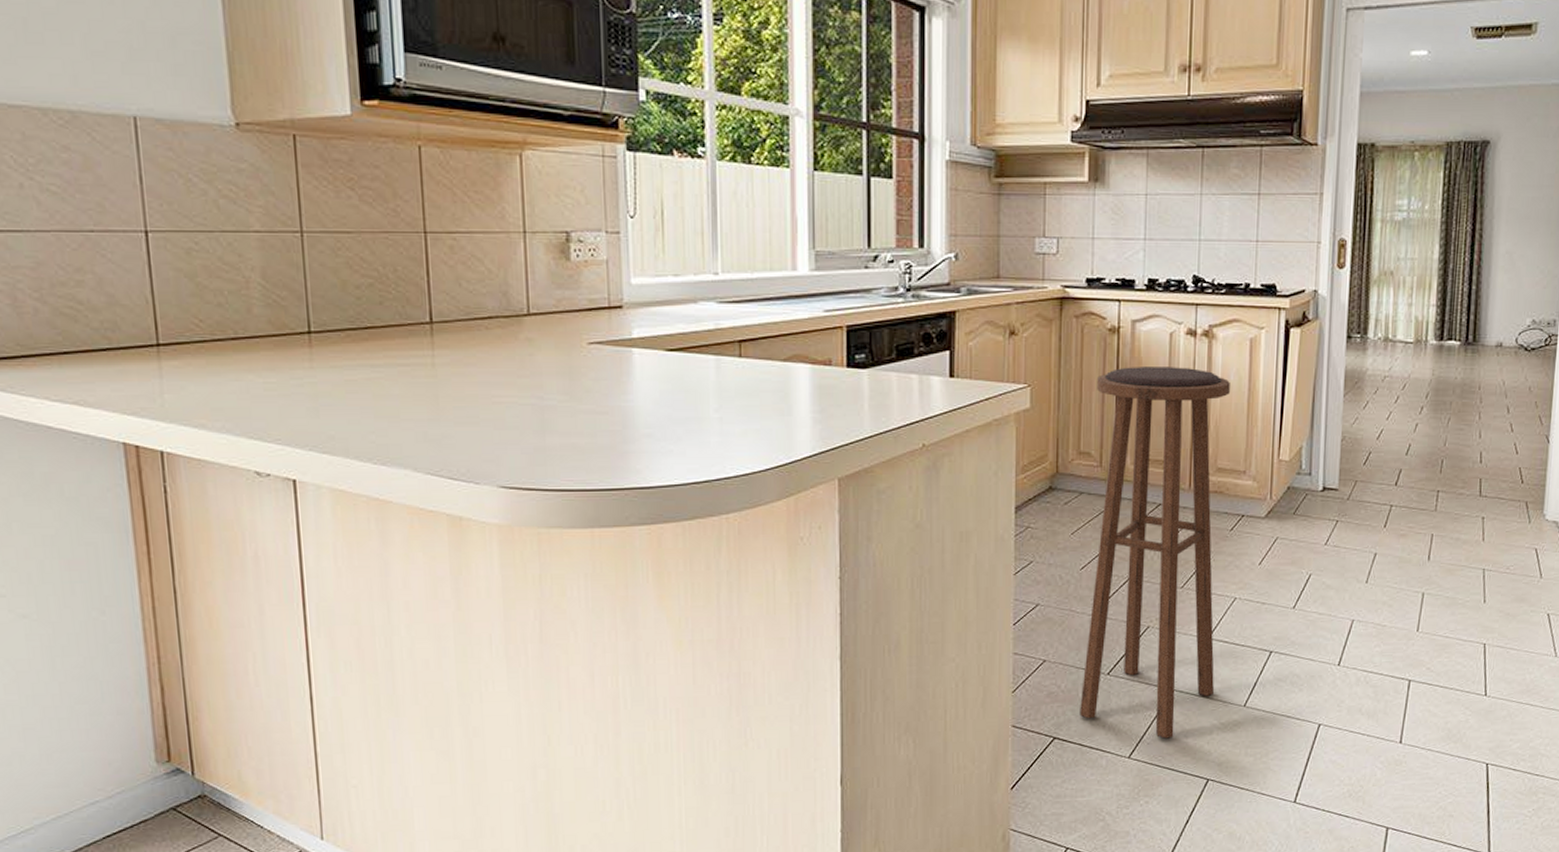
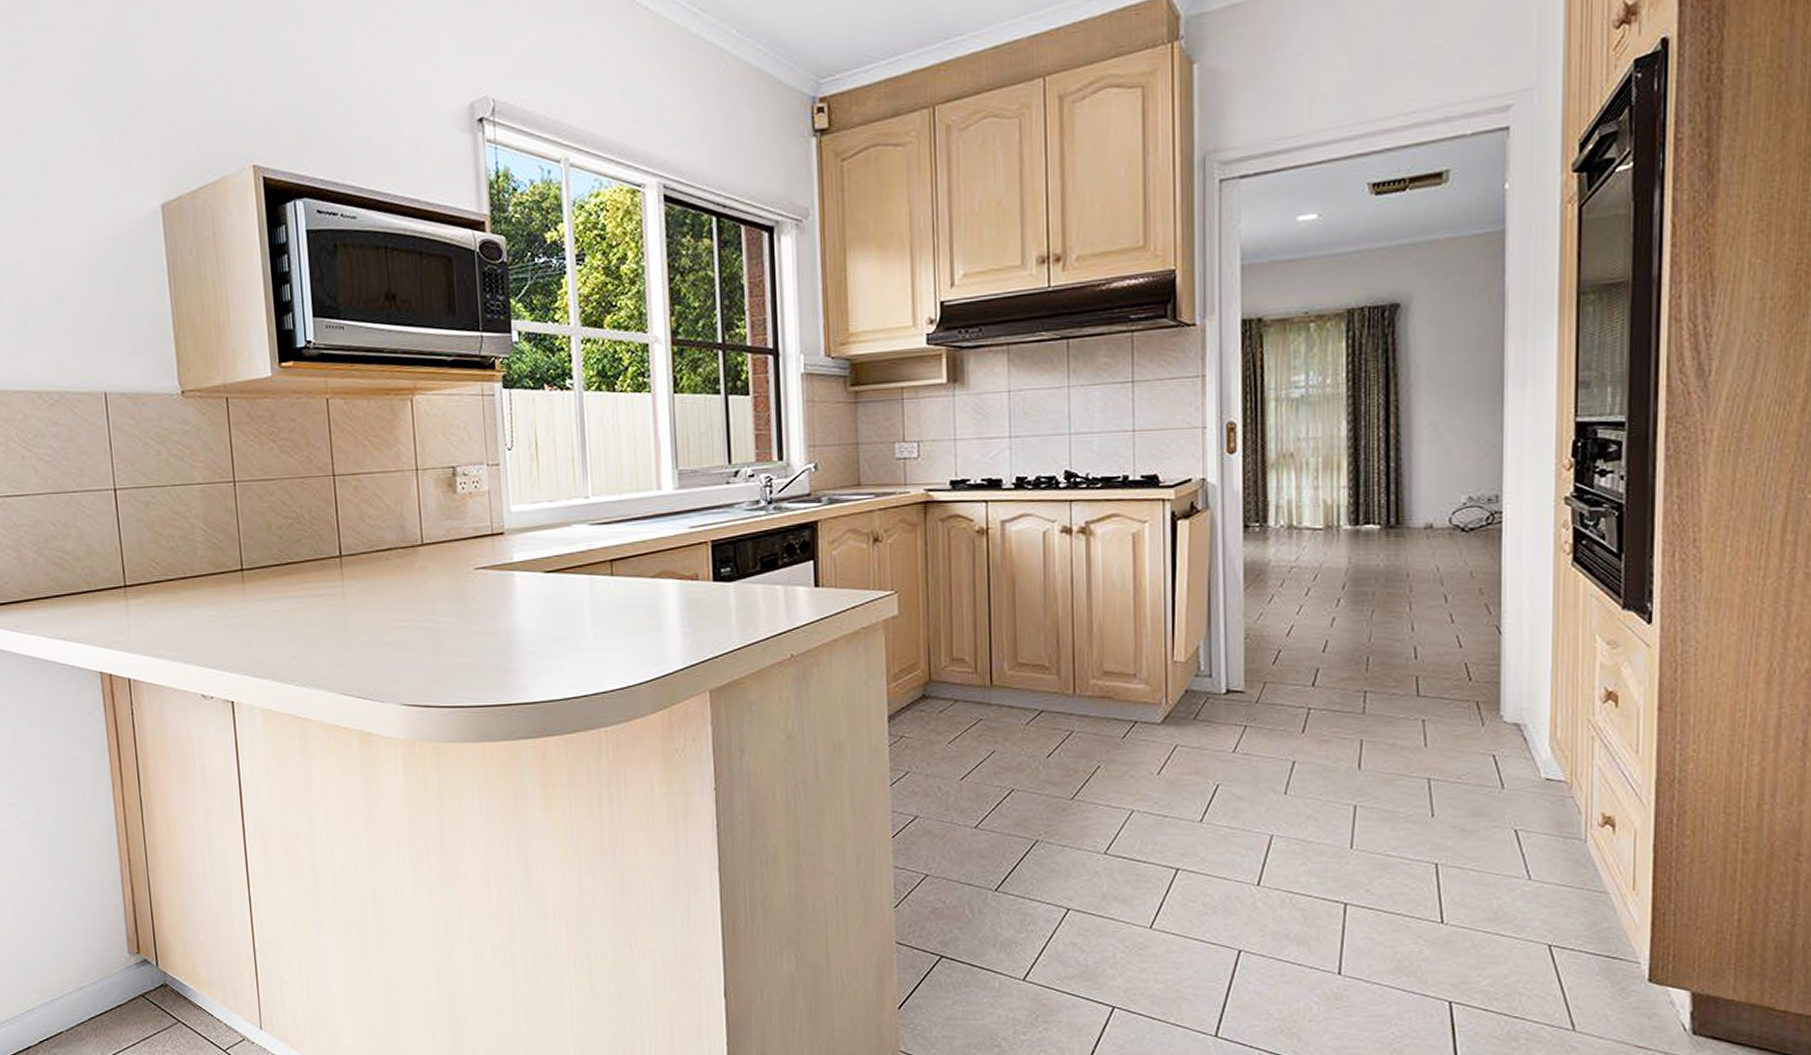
stool: present [1080,367,1230,739] -> none [967,566,1116,961]

